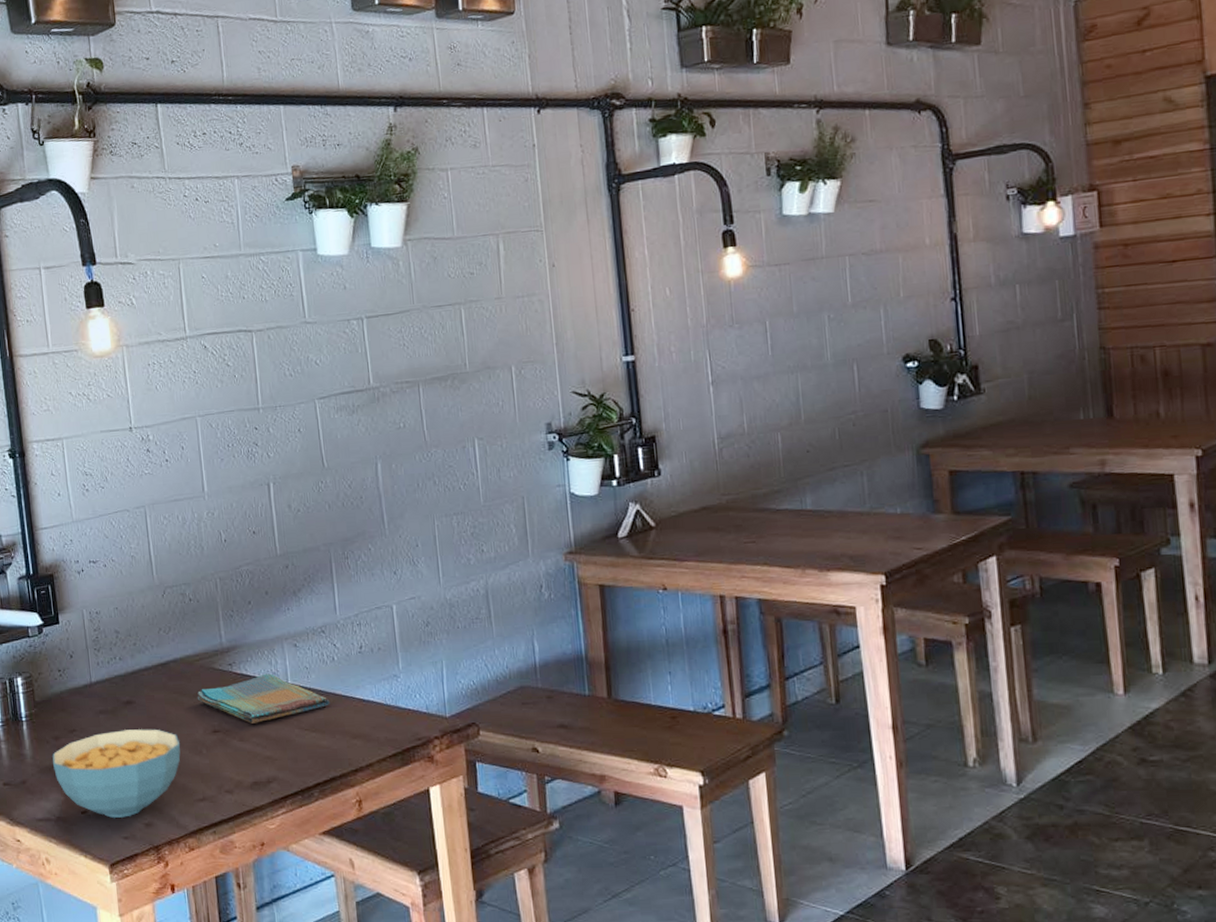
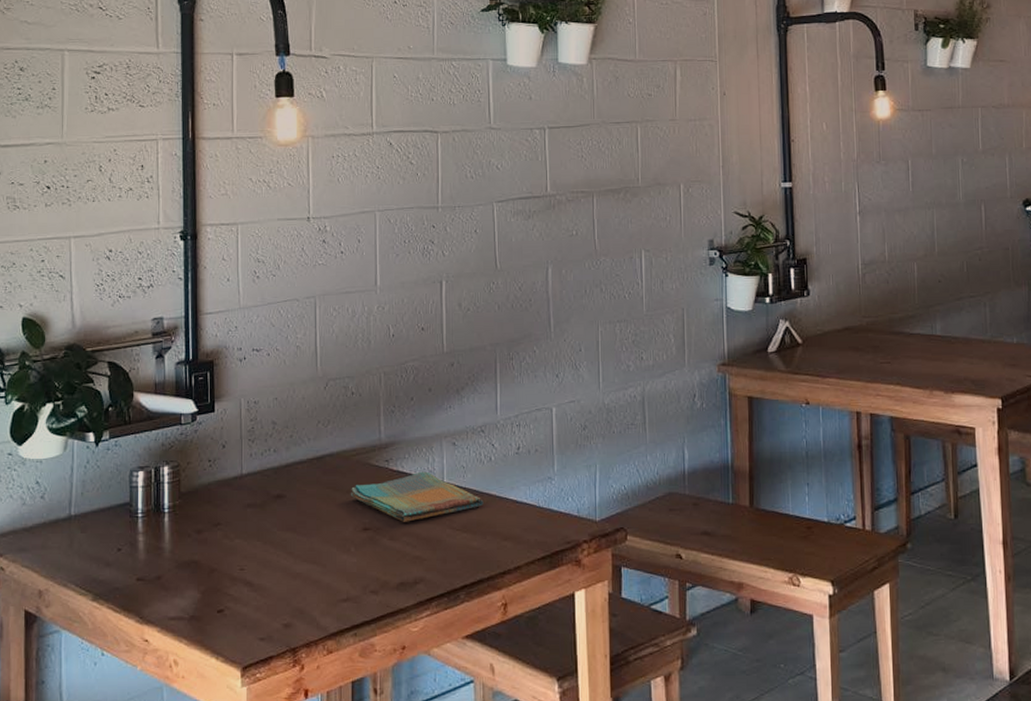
cereal bowl: present [52,729,181,818] -> none [193,524,329,618]

